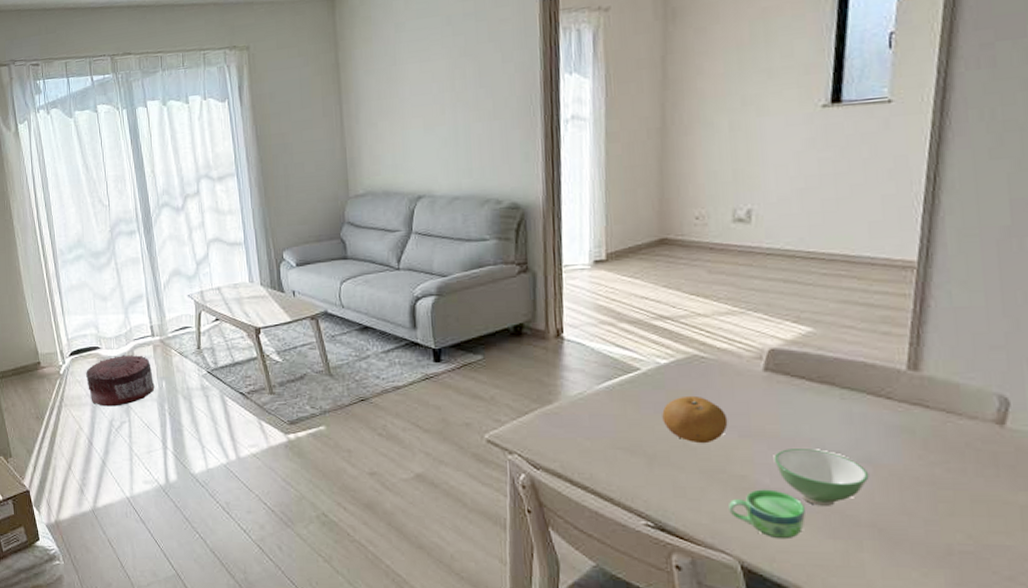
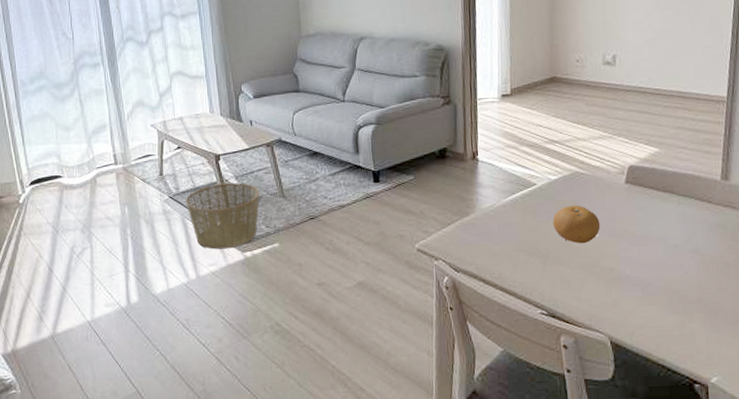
pouf: present [86,354,155,407] -> none [47,182,117,234]
basket: none [224,358,304,430] -> present [185,183,260,250]
cup: present [727,489,806,540] -> none [600,278,655,318]
bowl: present [773,449,869,506] -> none [632,244,697,289]

